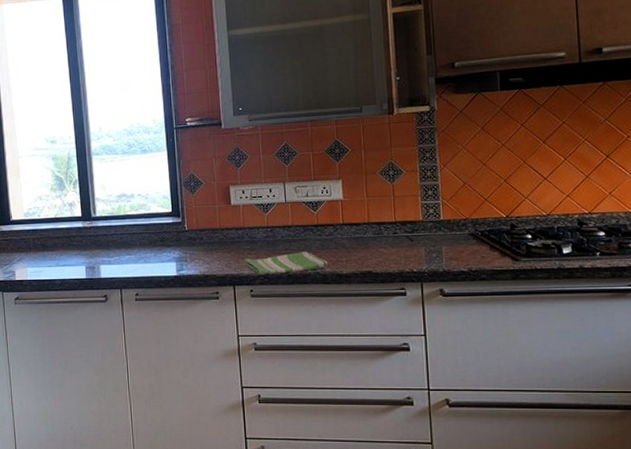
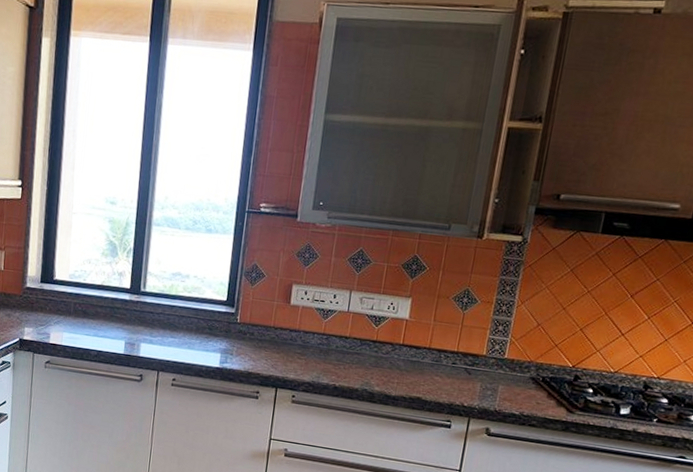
dish towel: present [244,252,328,275] -> none [293,362,378,387]

